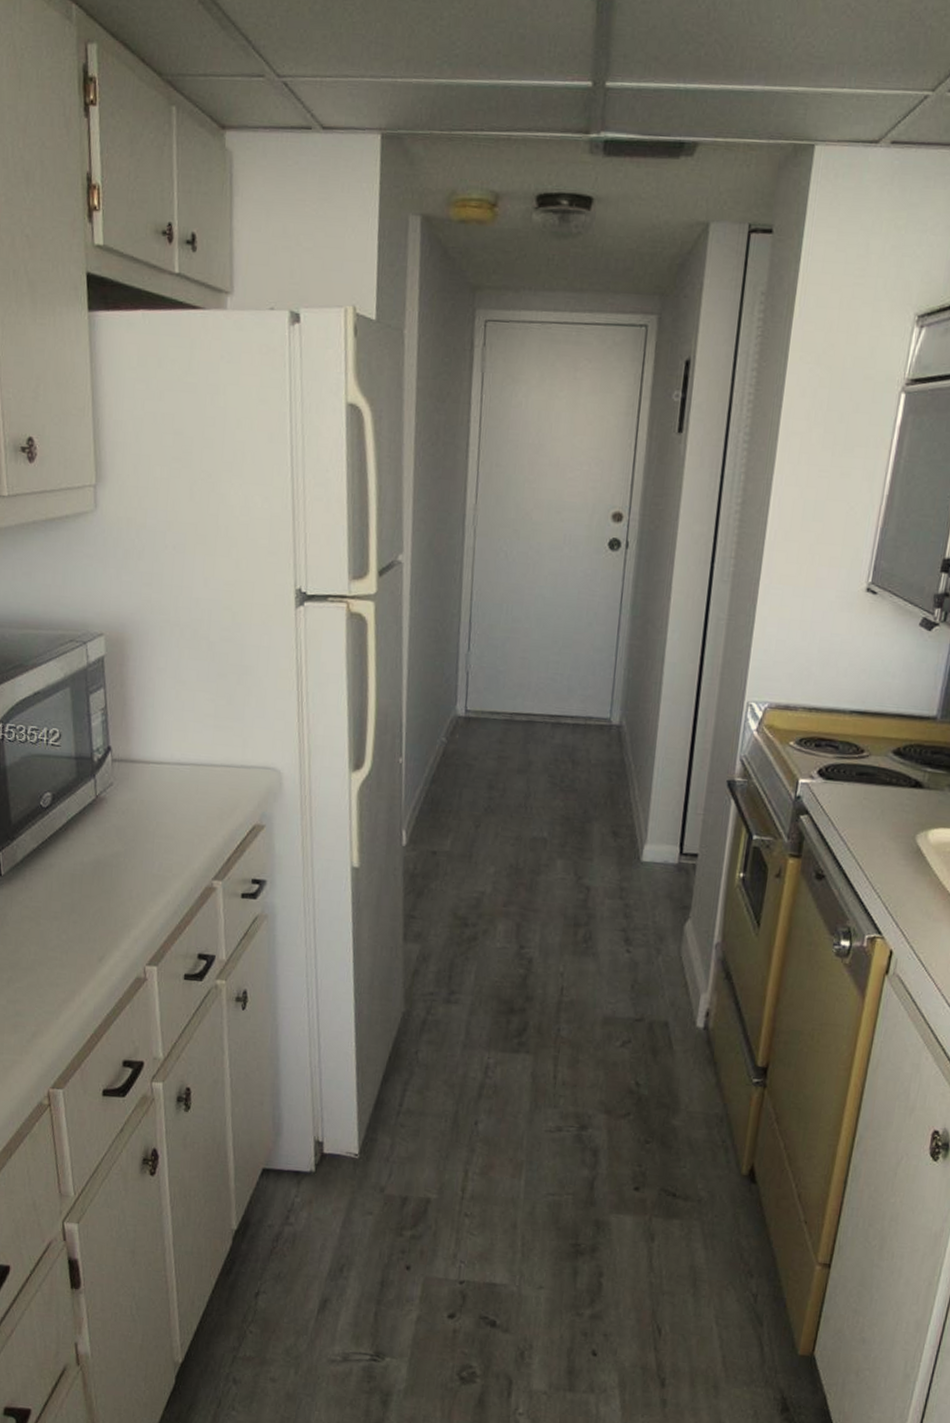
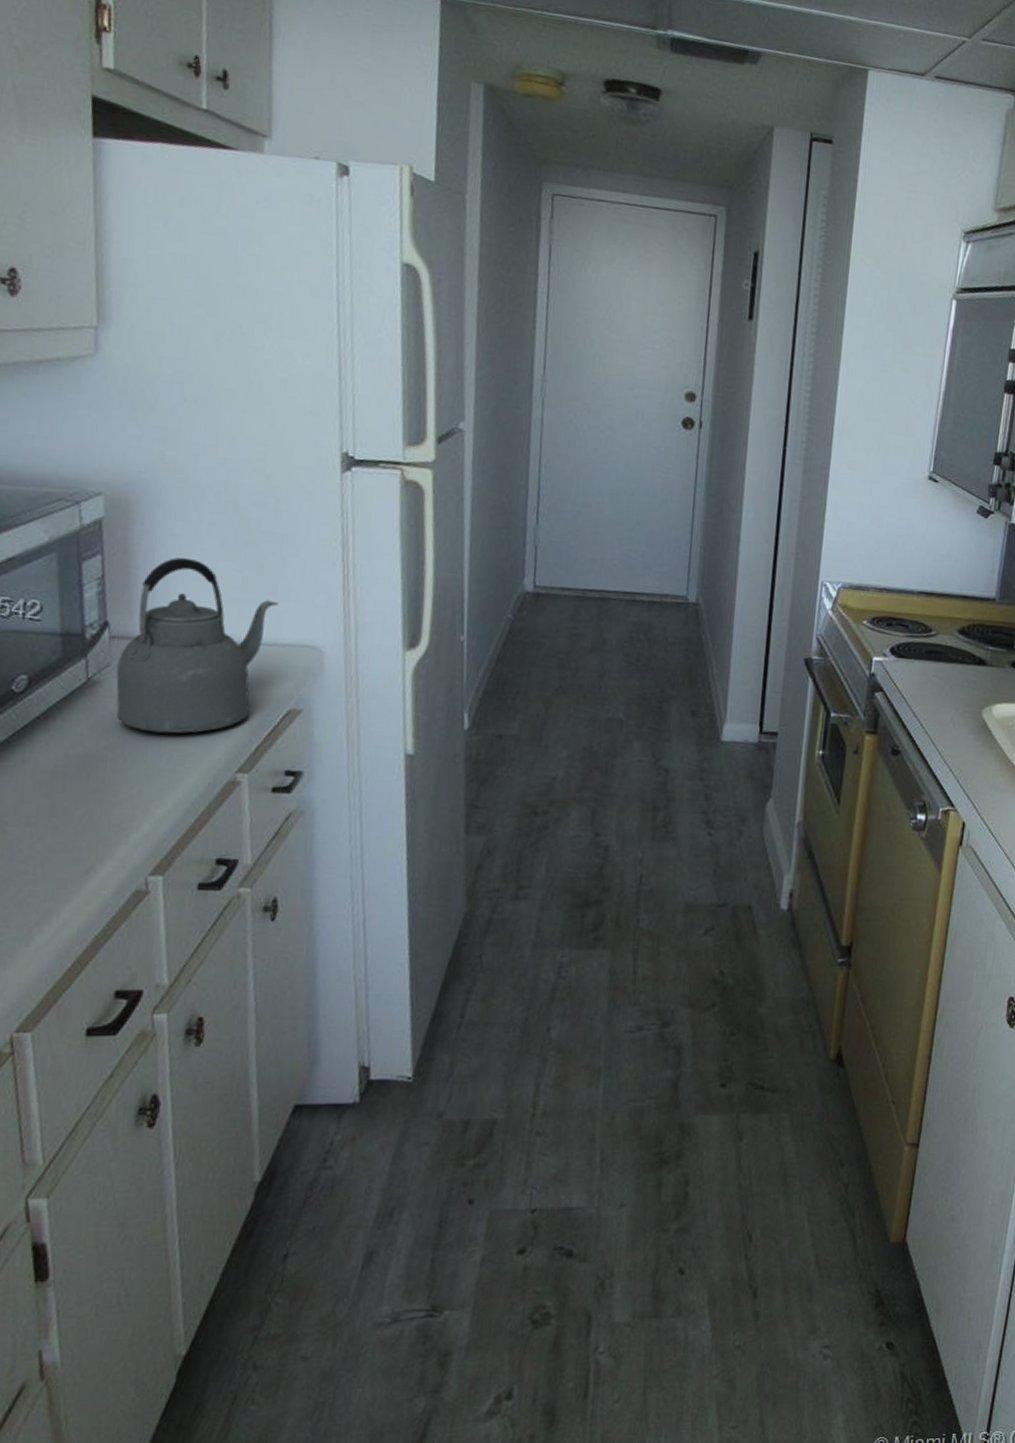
kettle: none [118,689,245,845] -> present [116,557,279,734]

